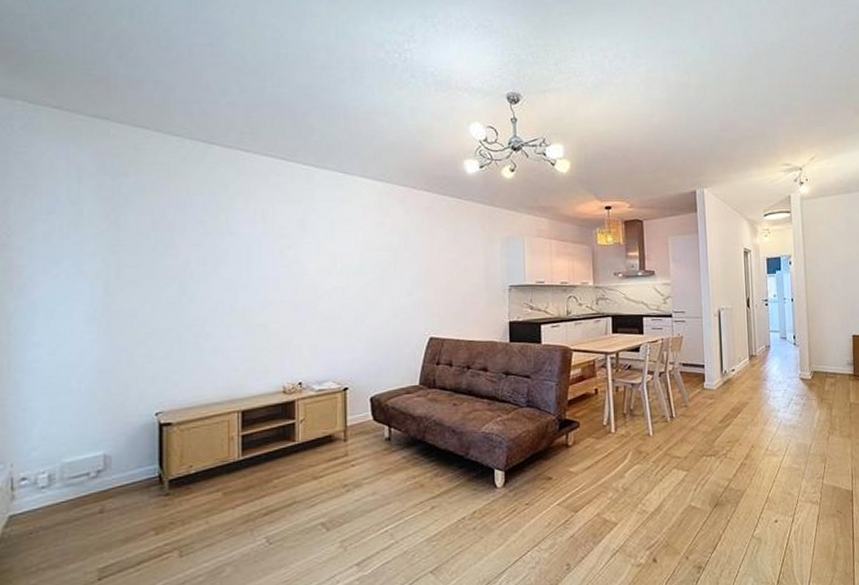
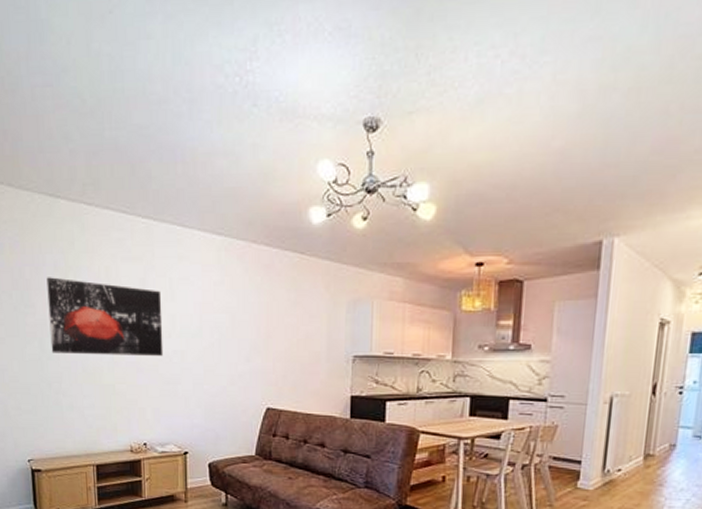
wall art: none [193,218,323,295] -> present [46,277,164,356]

